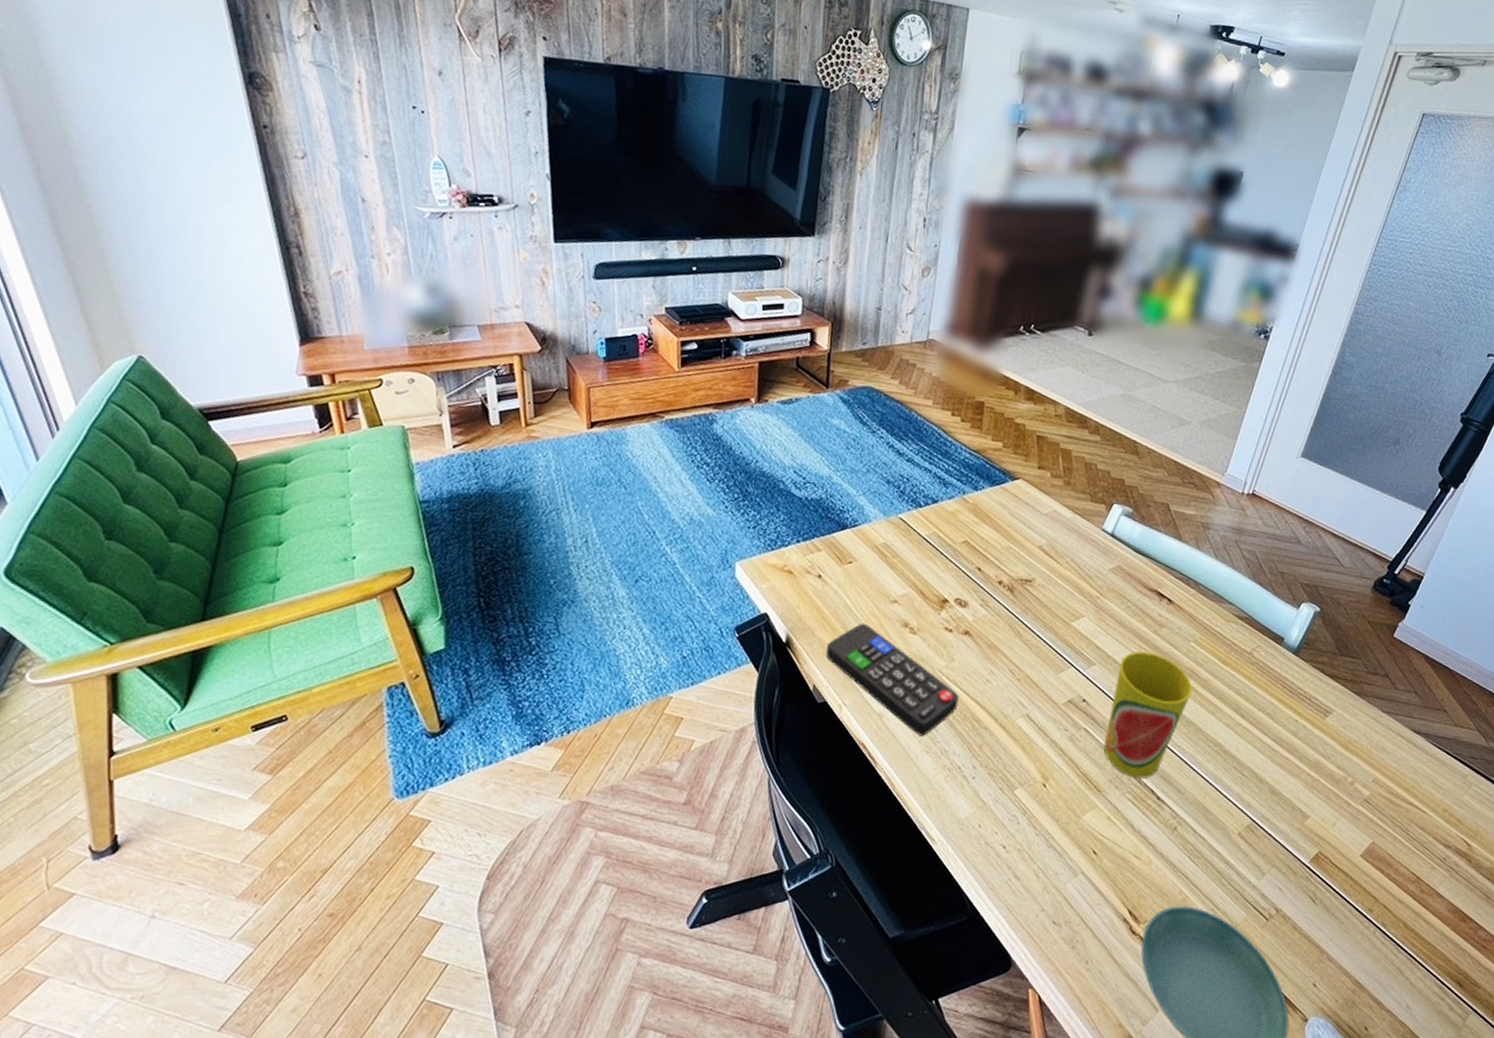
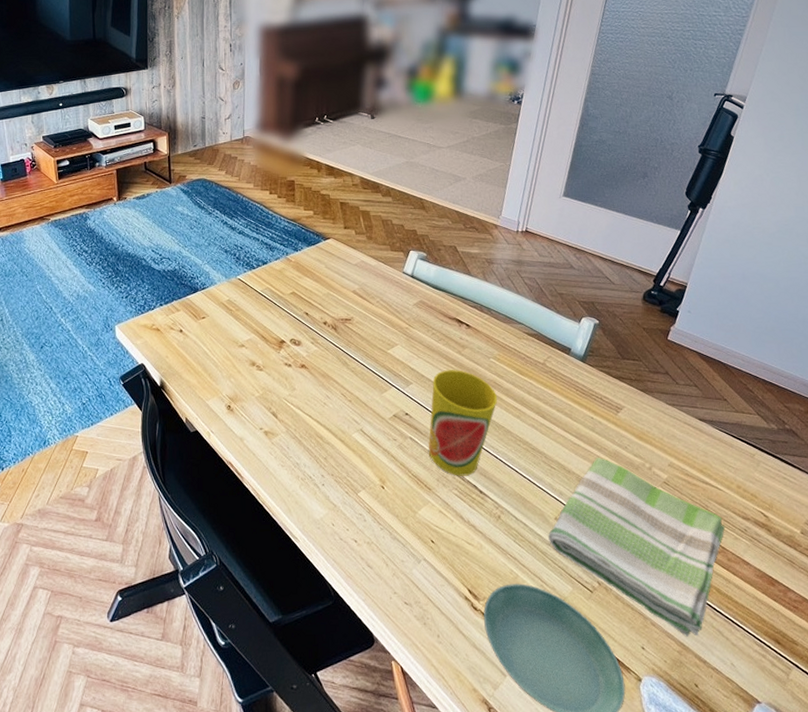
remote control: present [826,623,959,736] -> none [193,365,303,453]
dish towel: none [1228,767,1424,974] -> present [548,458,726,637]

